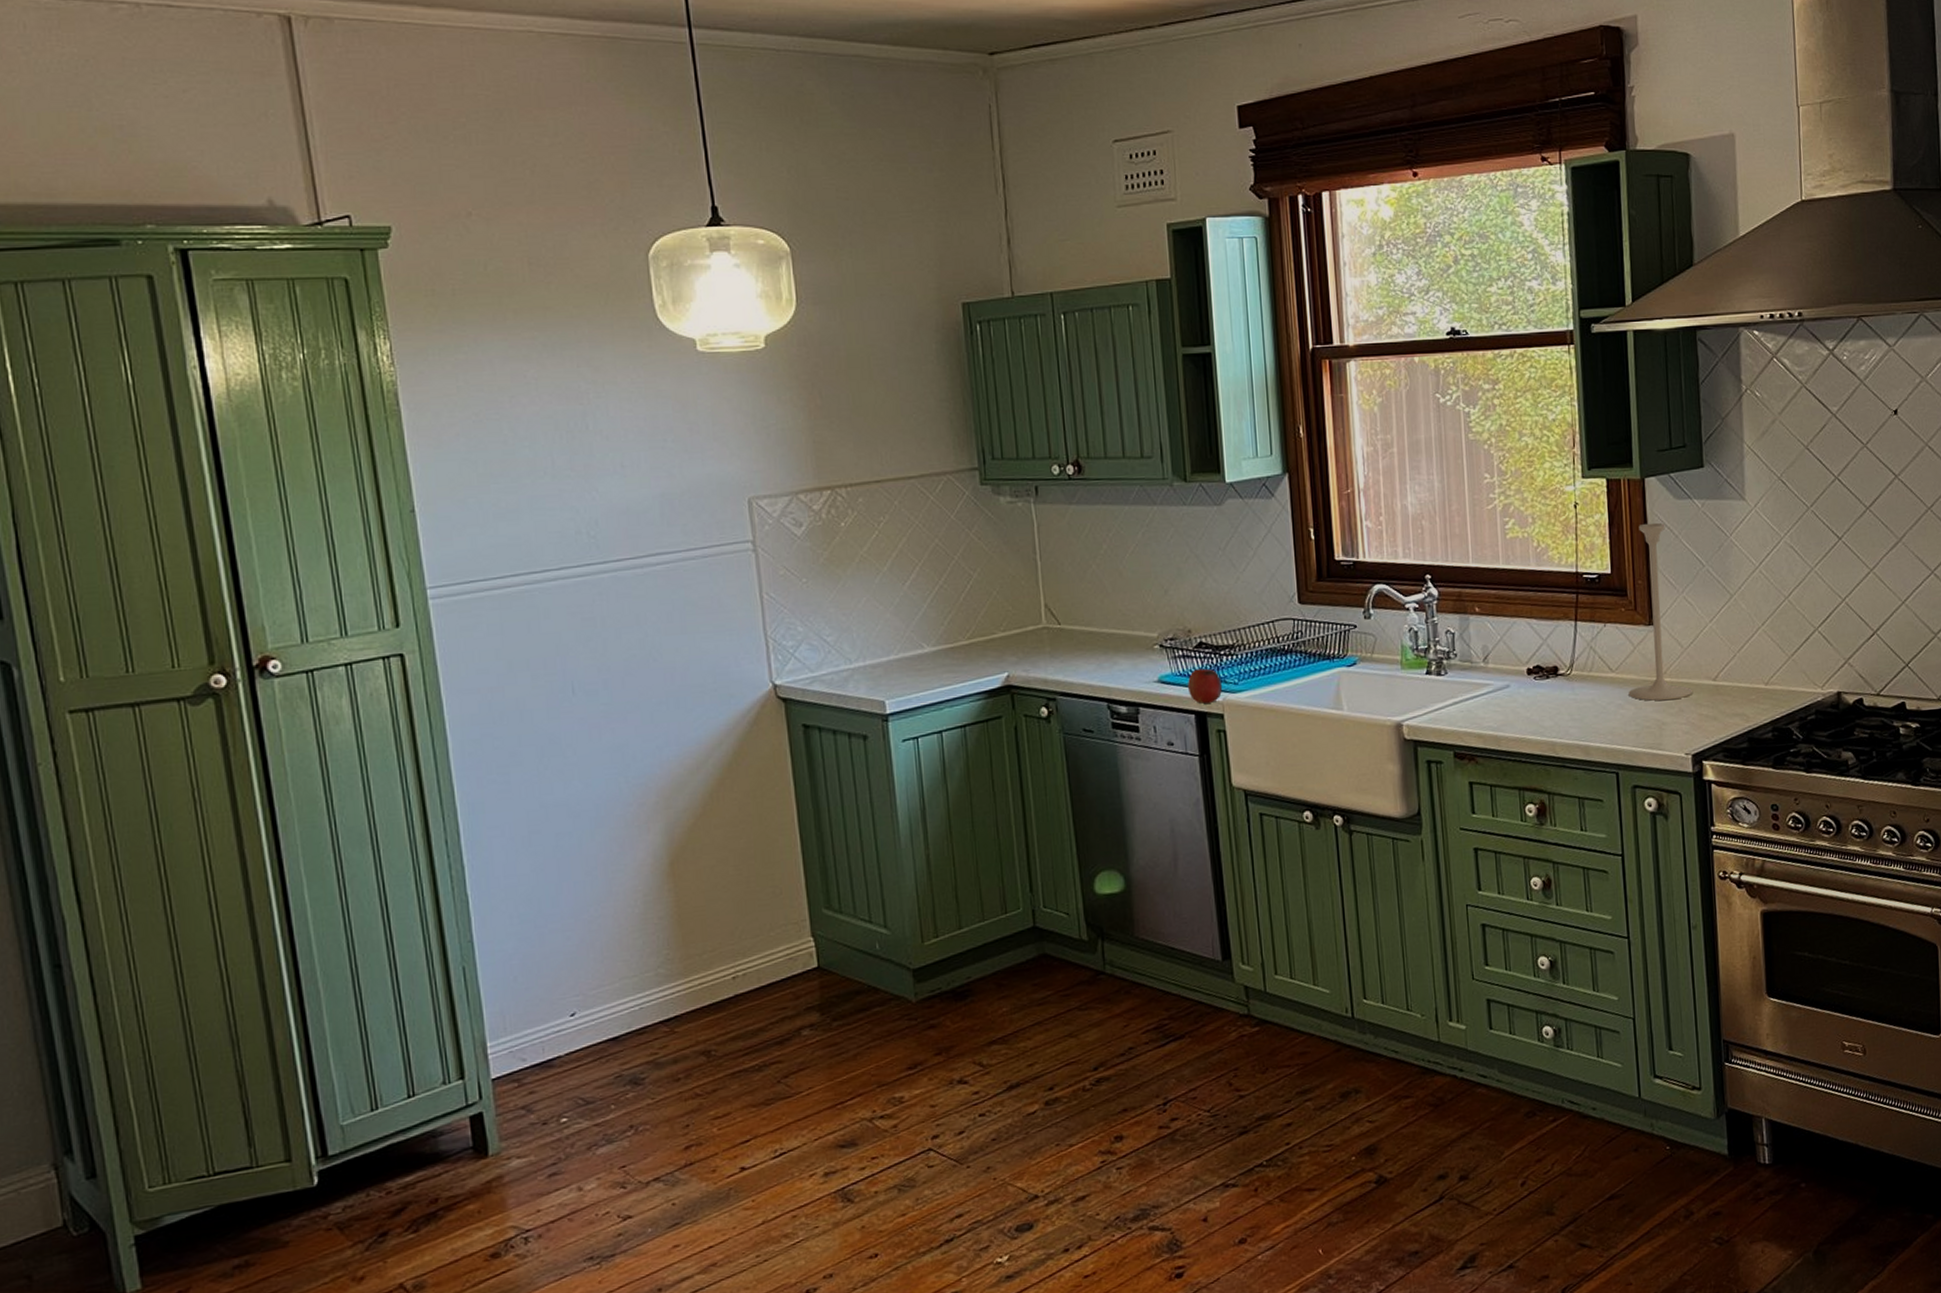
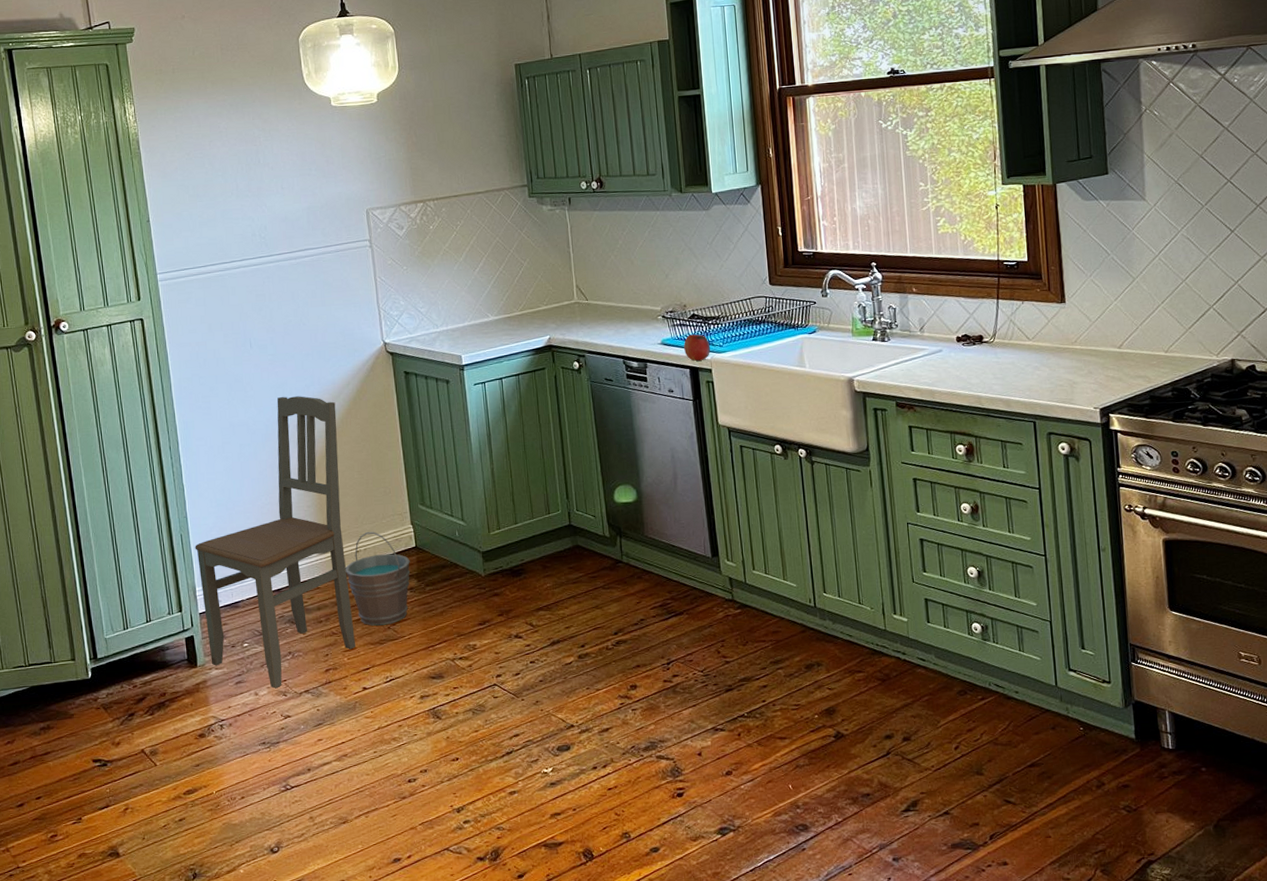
dining chair: none [485,761,730,1179] -> present [195,396,355,689]
bucket: none [715,949,811,1081] -> present [346,532,411,626]
candlestick: present [1628,522,1693,701] -> none [1043,219,1101,365]

